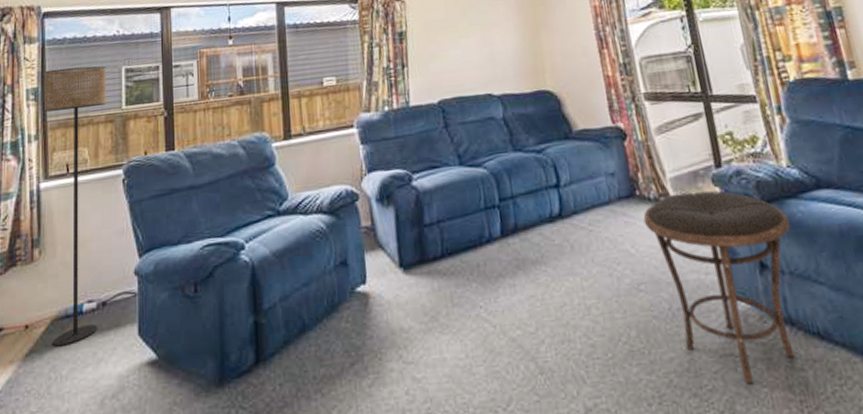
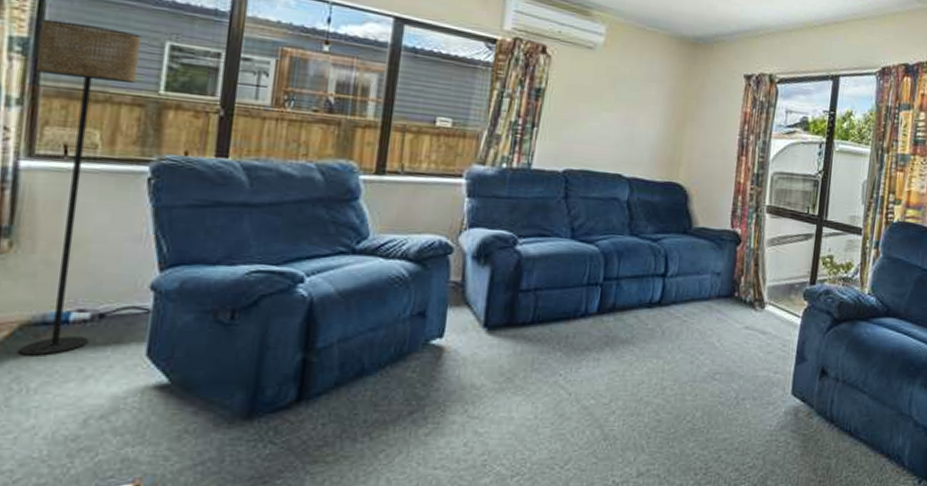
side table: present [643,190,795,385] -> none [734,301,856,465]

